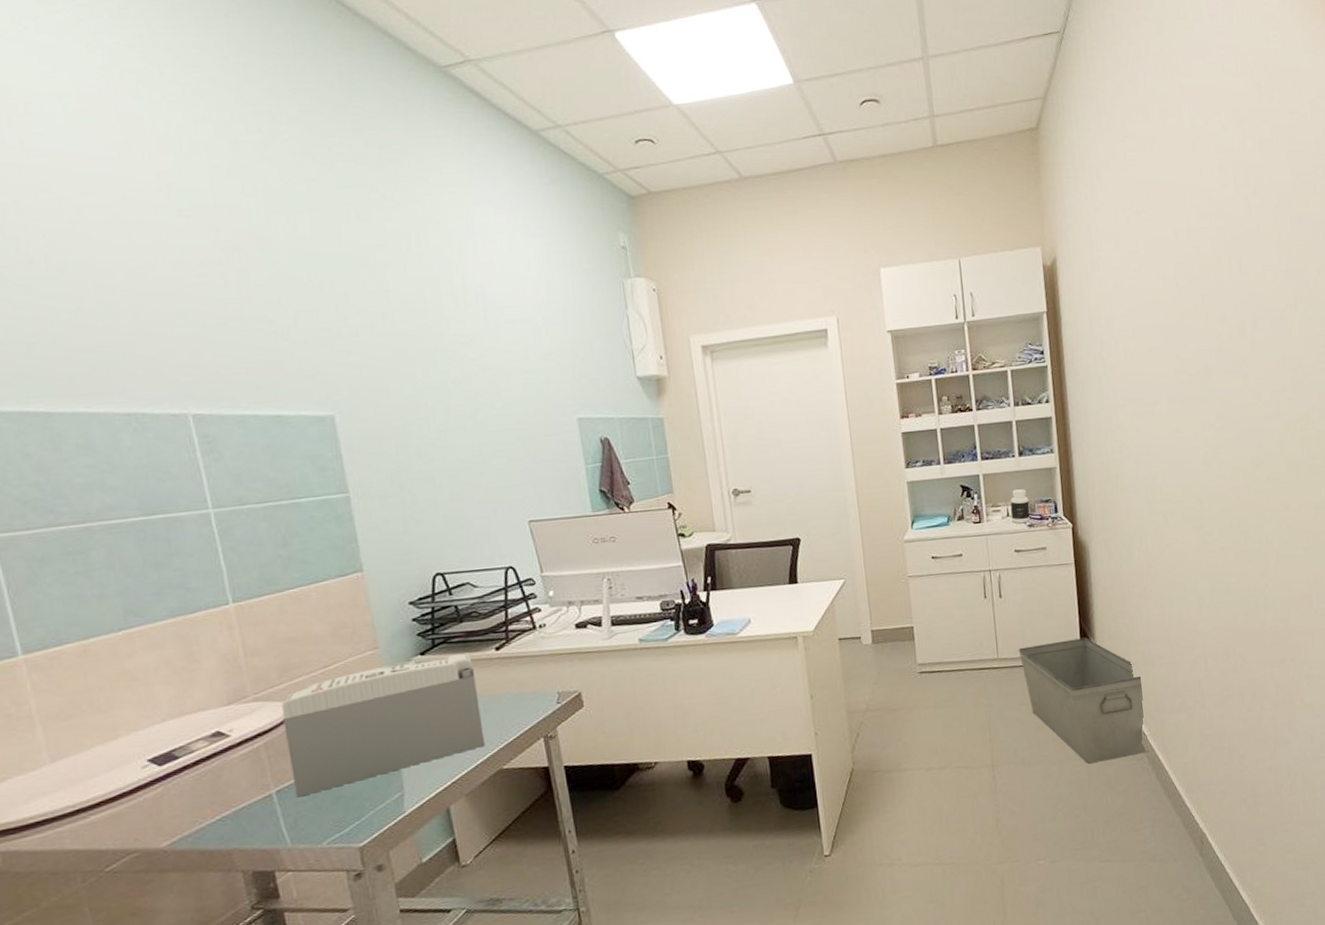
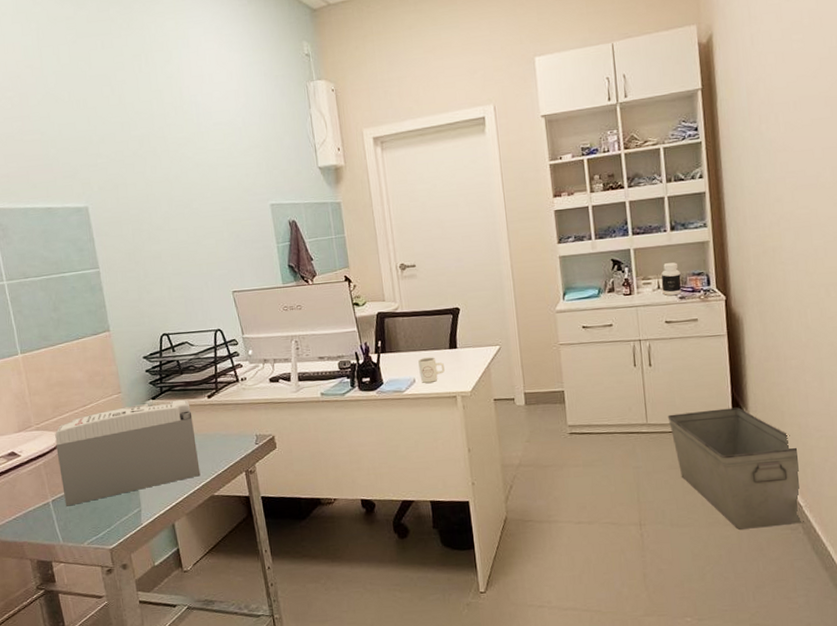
mug: none [754,593,784,623] -> present [418,357,445,383]

